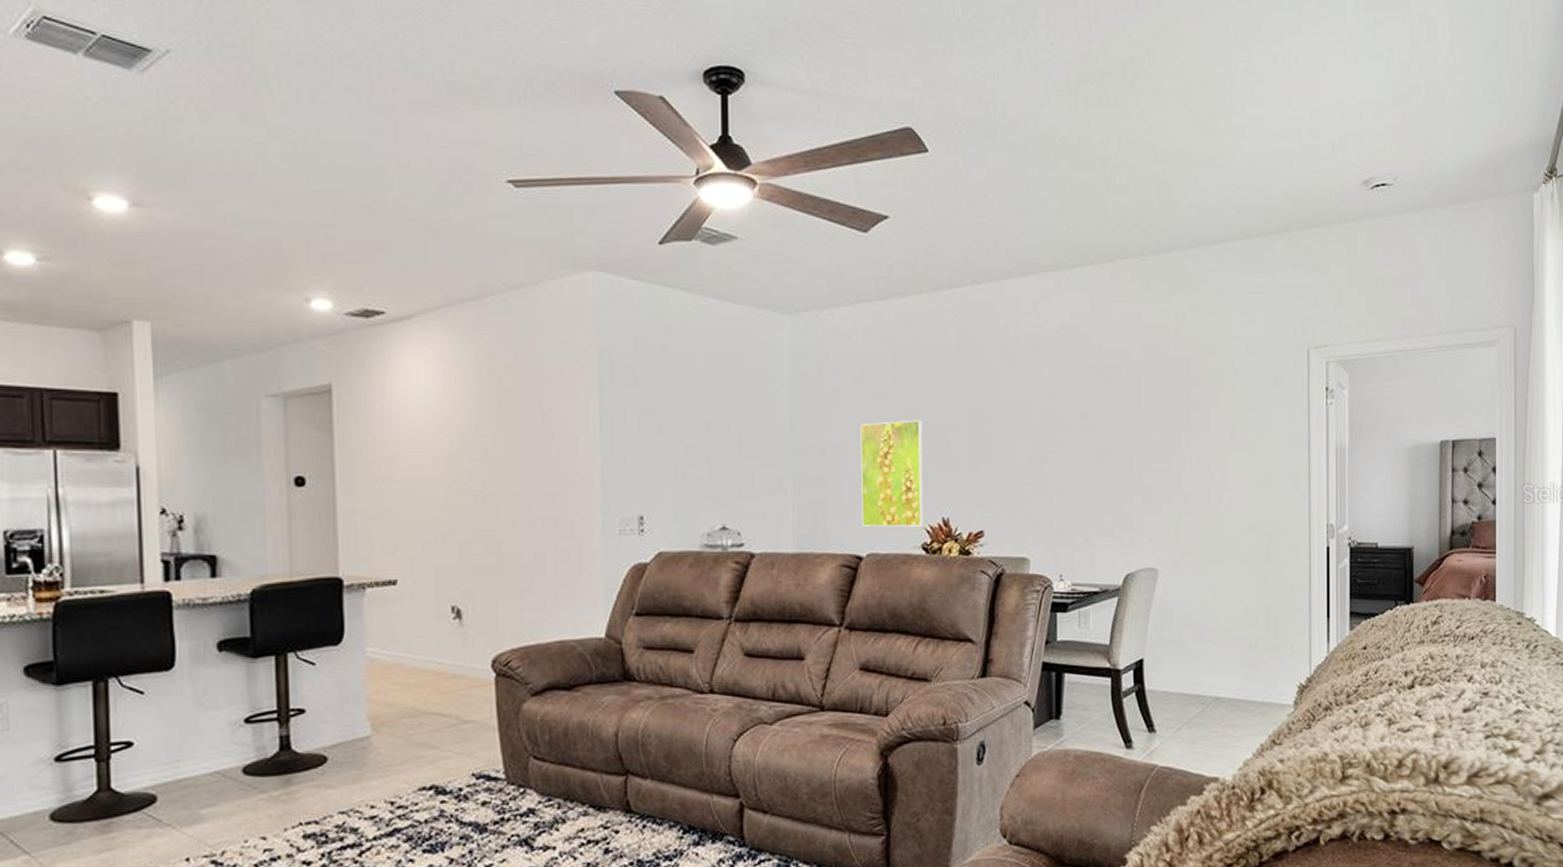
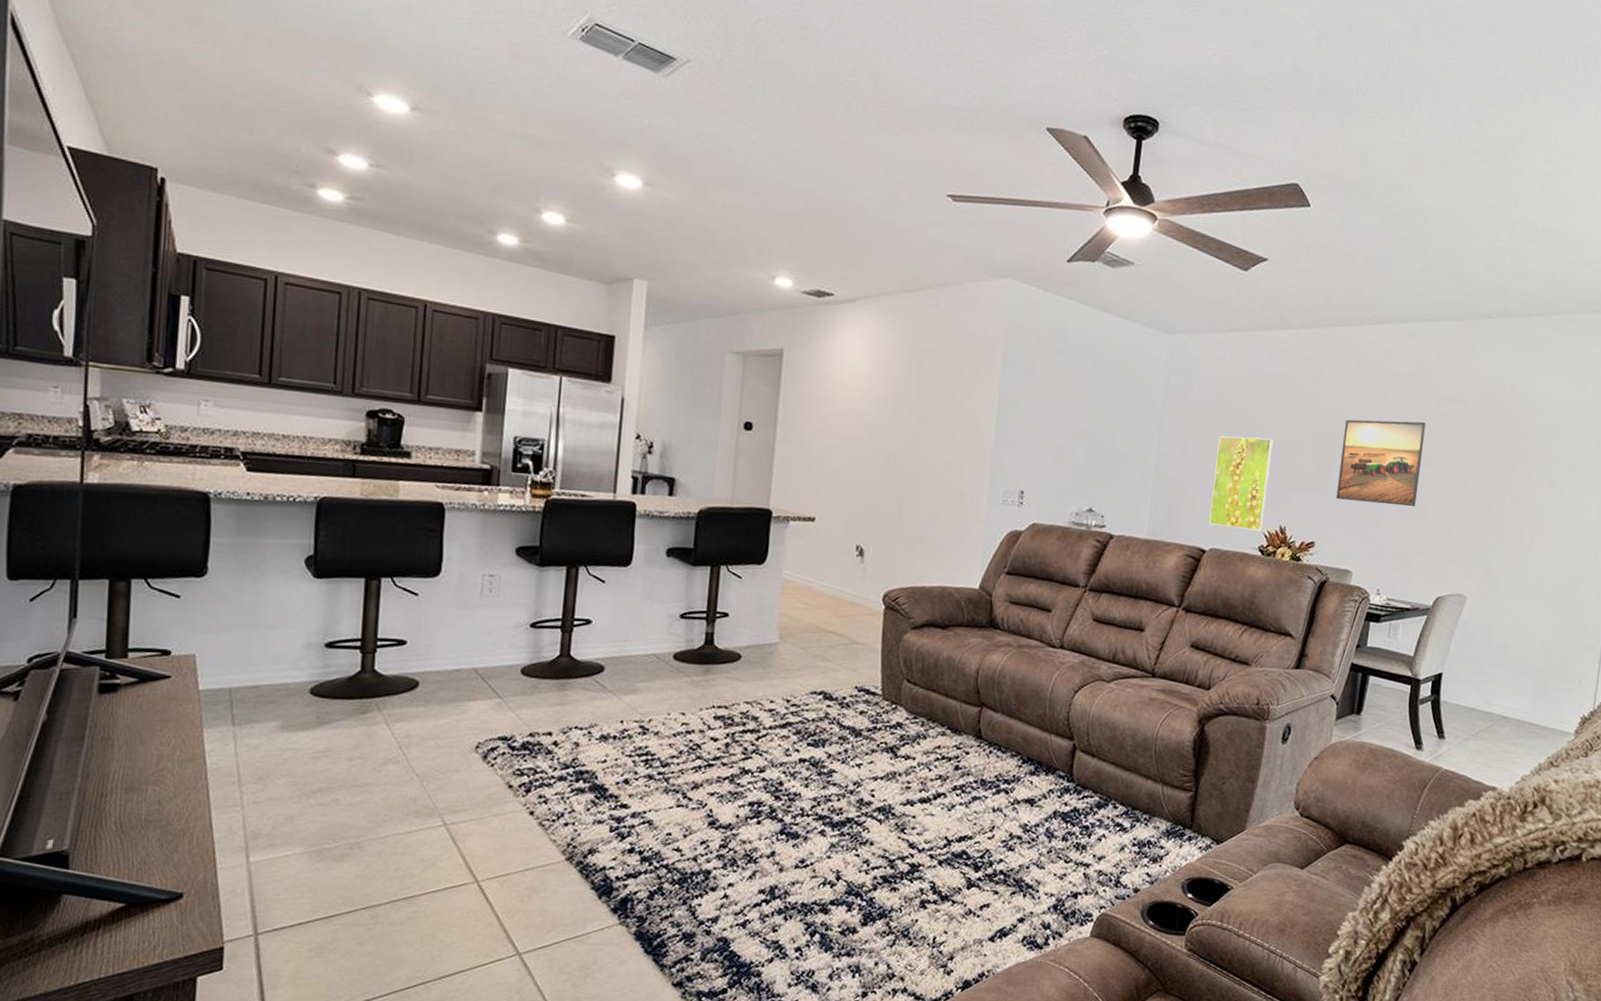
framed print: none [999,380,1089,479] -> present [1336,419,1427,507]

